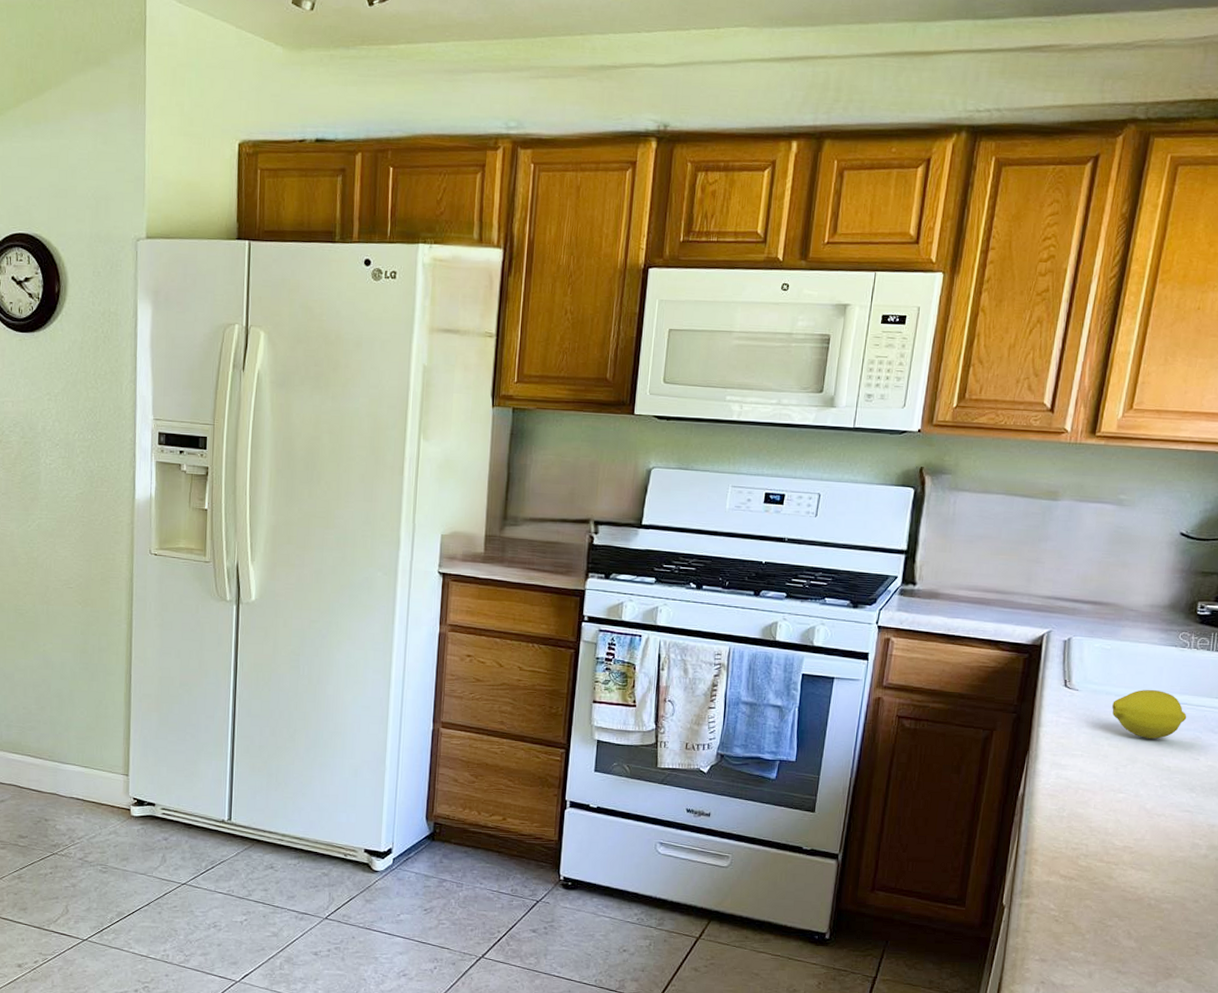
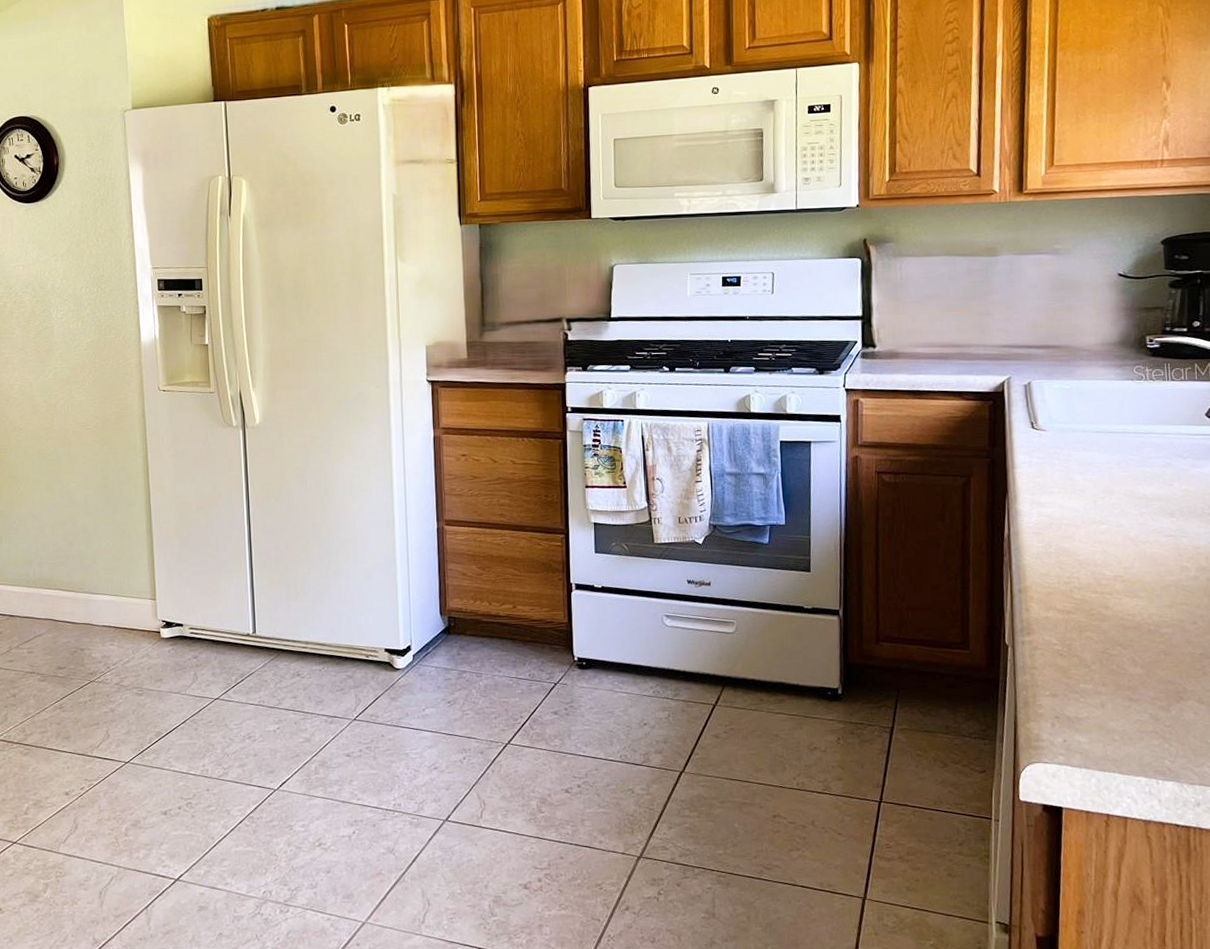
lemon: present [1112,689,1187,739] -> none [1081,422,1155,470]

